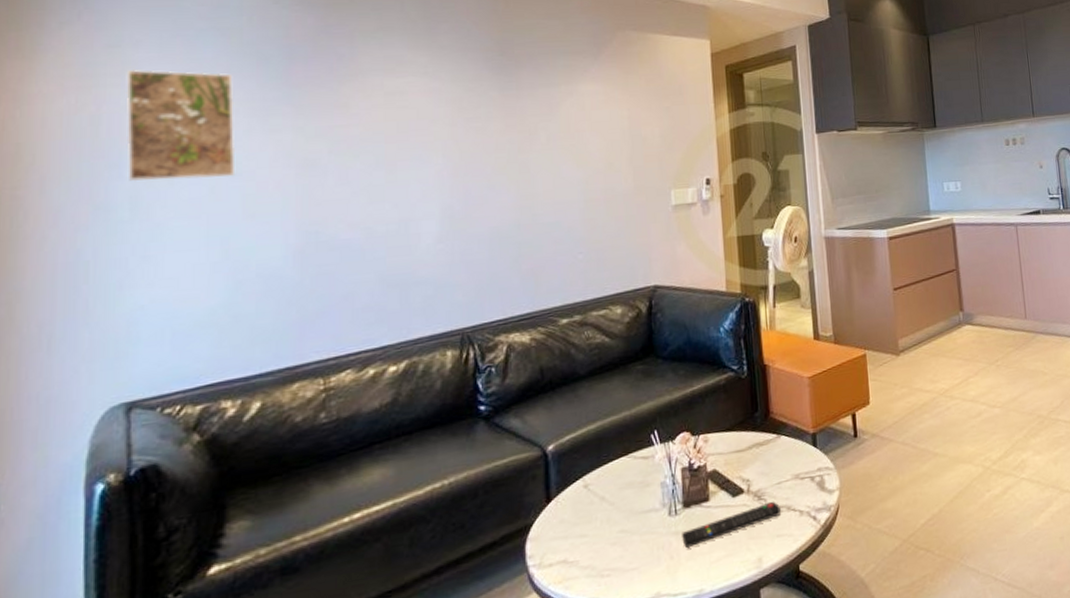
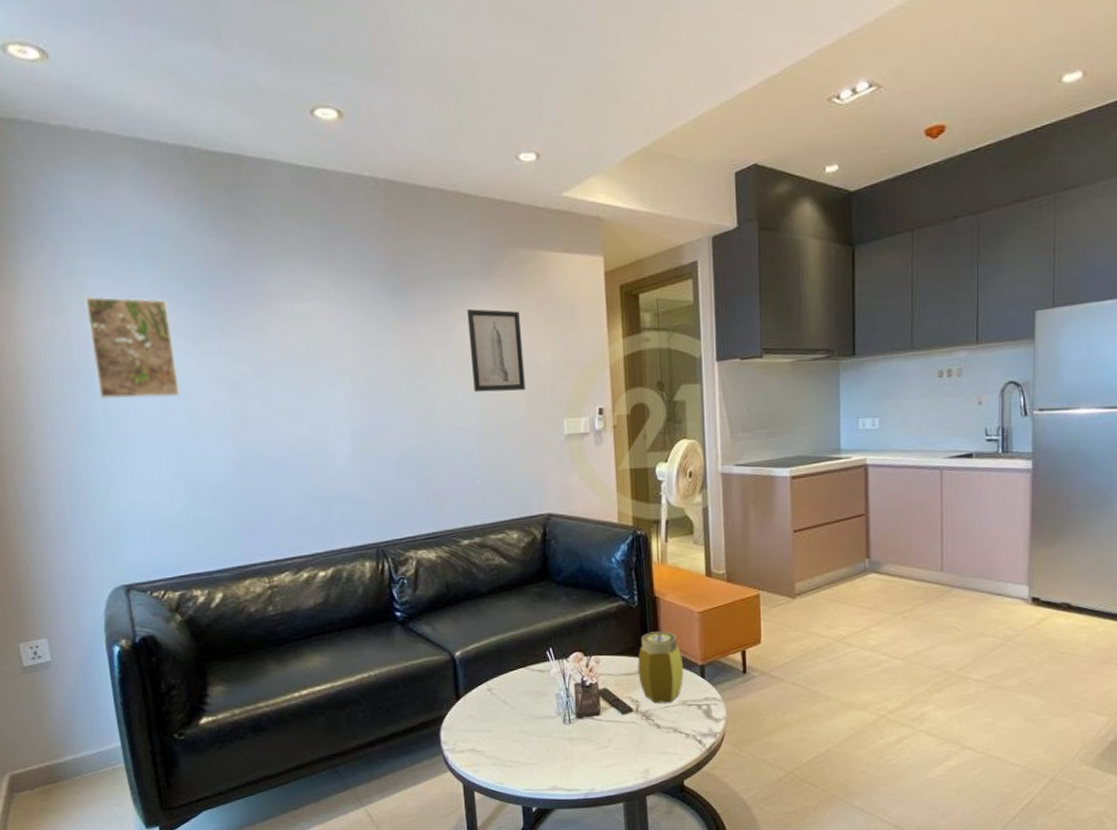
wall art: none [574,86,632,166] -> present [467,309,525,393]
remote control: present [682,501,781,548] -> none [575,722,667,752]
jar: none [748,400,796,481] -> present [637,631,684,703]

